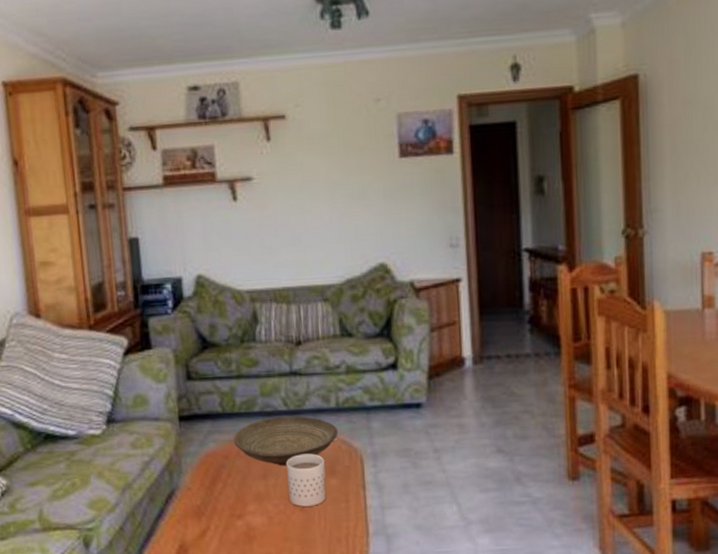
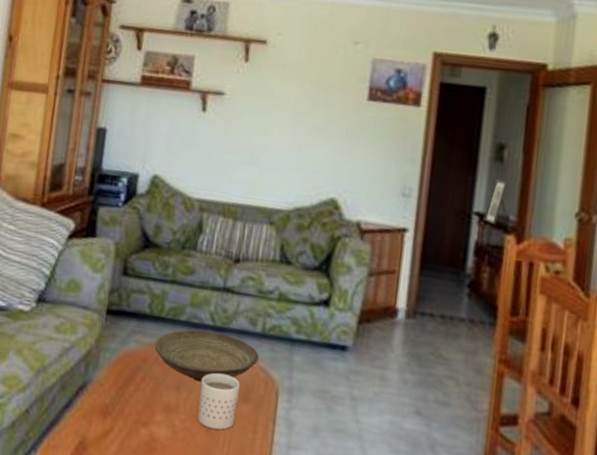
picture frame: none [533,212,555,258] -> present [483,179,508,226]

